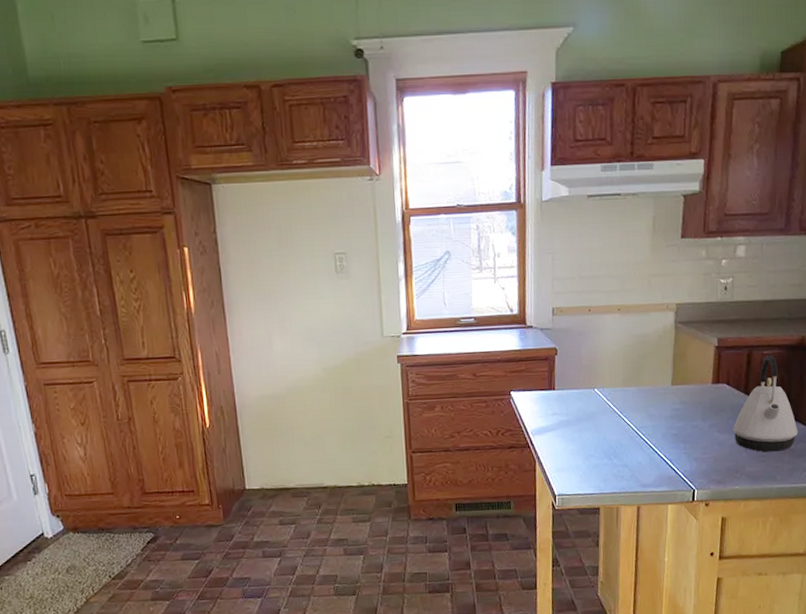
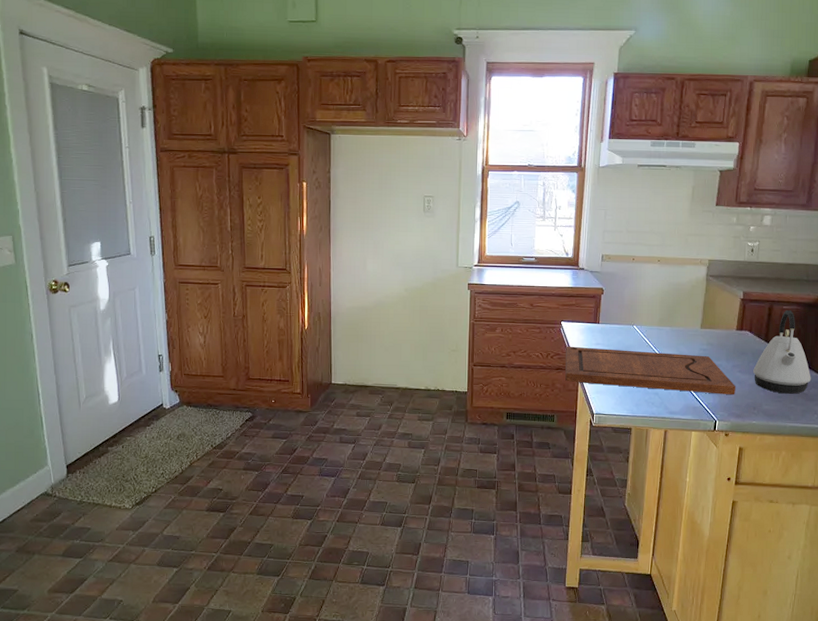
cutting board: none [518,416,714,462] -> present [565,346,735,395]

